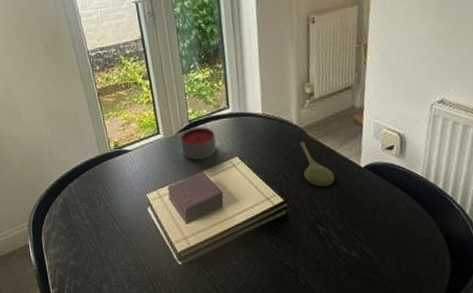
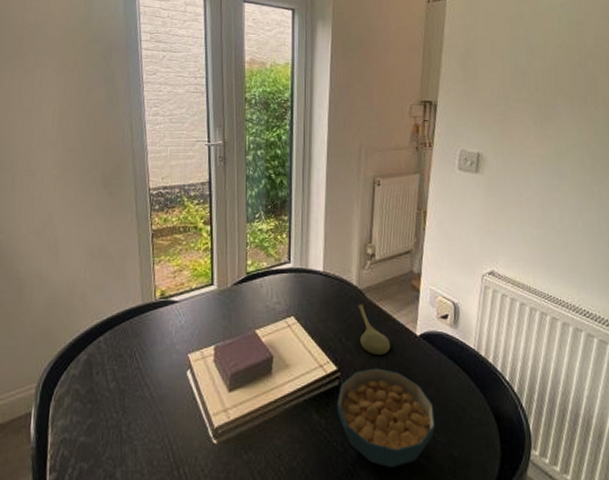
candle: present [180,127,217,160] -> none [235,281,273,317]
cereal bowl: none [285,198,383,281] -> present [336,368,435,467]

